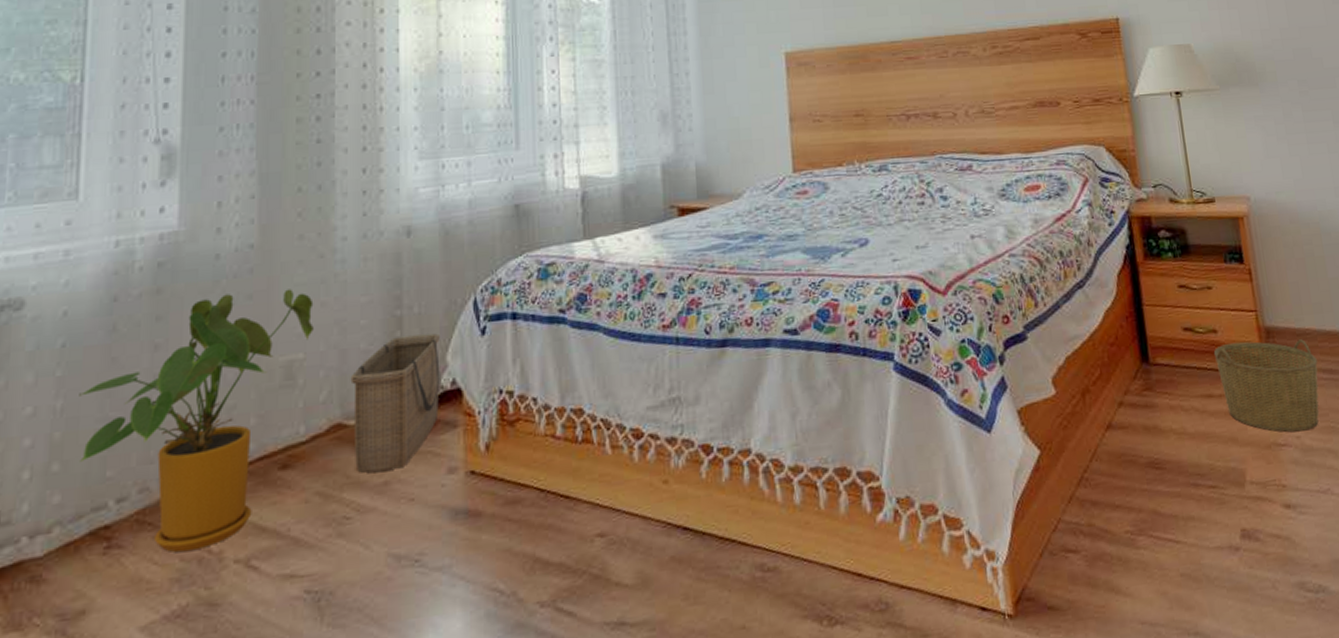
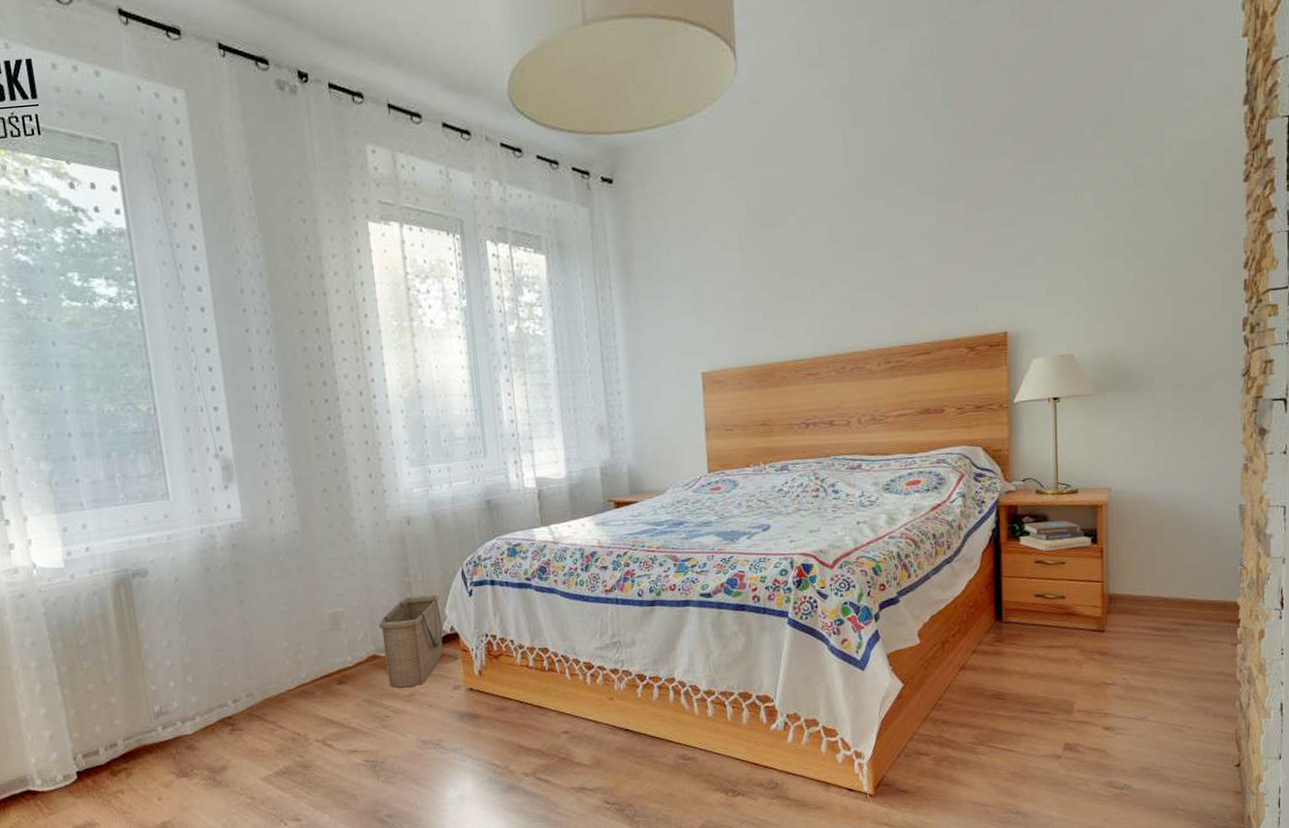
house plant: present [79,289,314,553] -> none [196,562,348,735]
books: none [1157,235,1238,274] -> present [1019,520,1091,552]
basket: present [1213,339,1319,432] -> none [1059,604,1151,675]

